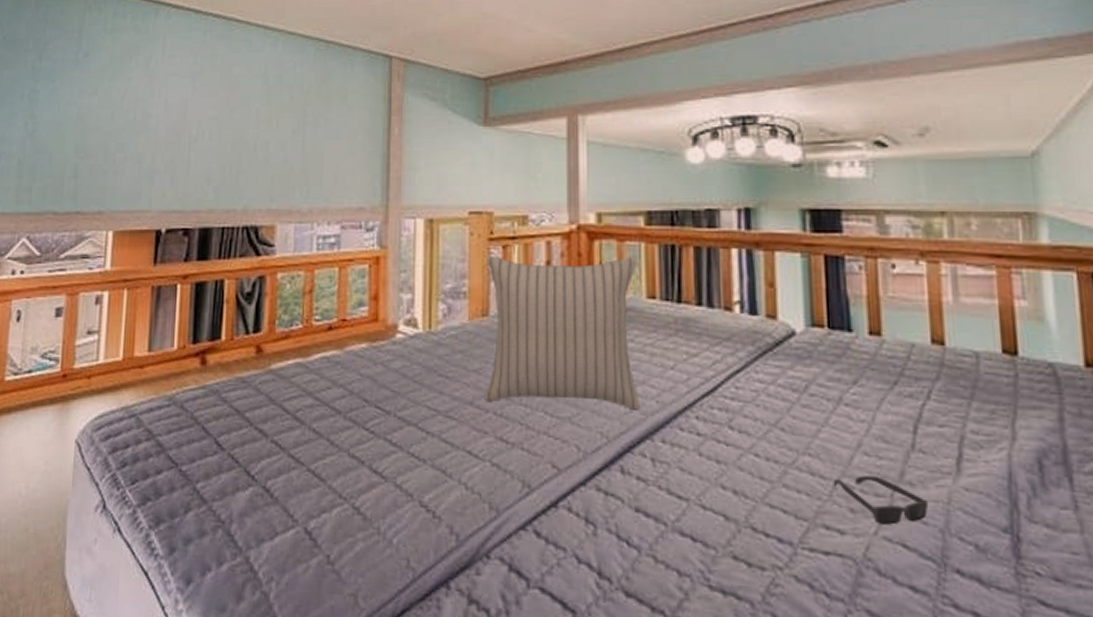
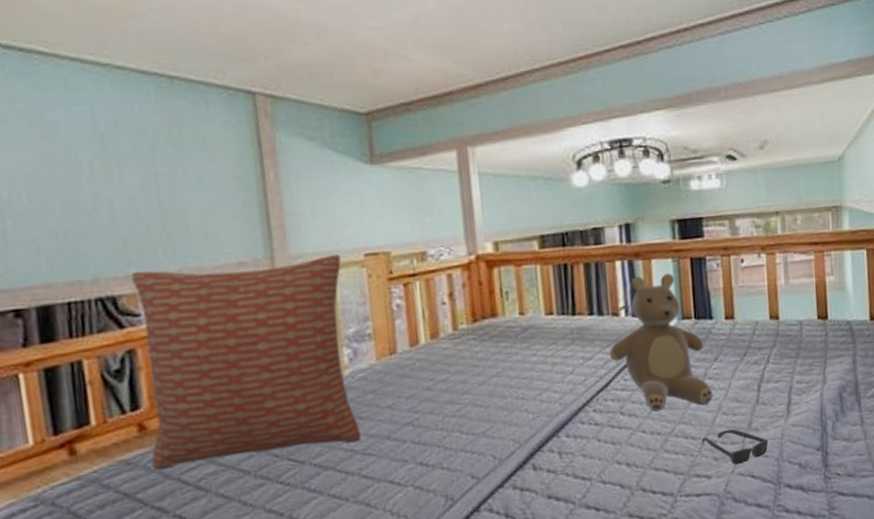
pillow: none [262,206,447,400] -> present [131,254,362,470]
pillow: present [483,257,641,410] -> none [388,279,547,432]
teddy bear: none [718,268,851,436] -> present [609,273,713,411]

